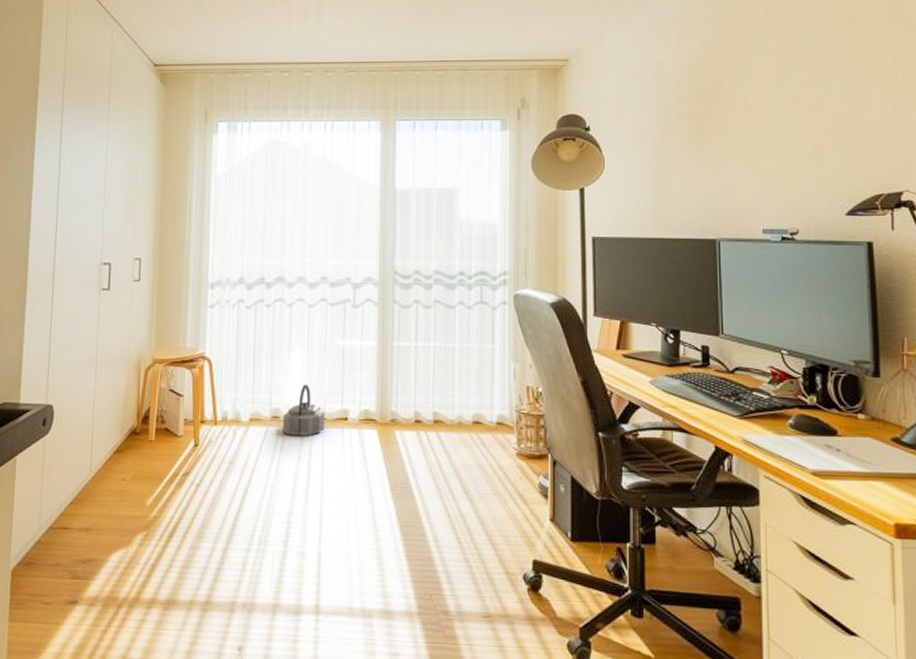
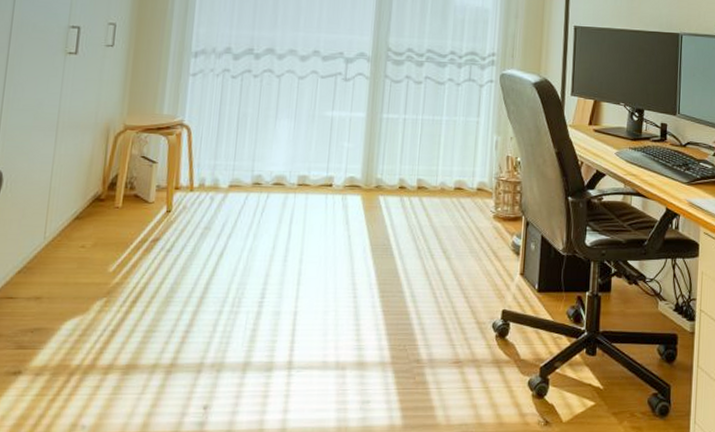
basket: present [283,385,325,436] -> none [264,153,310,201]

